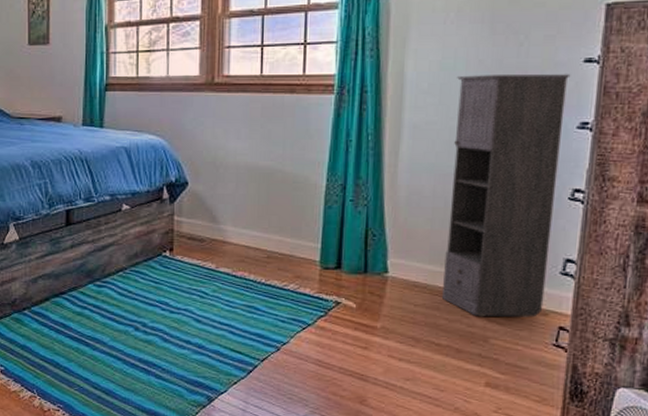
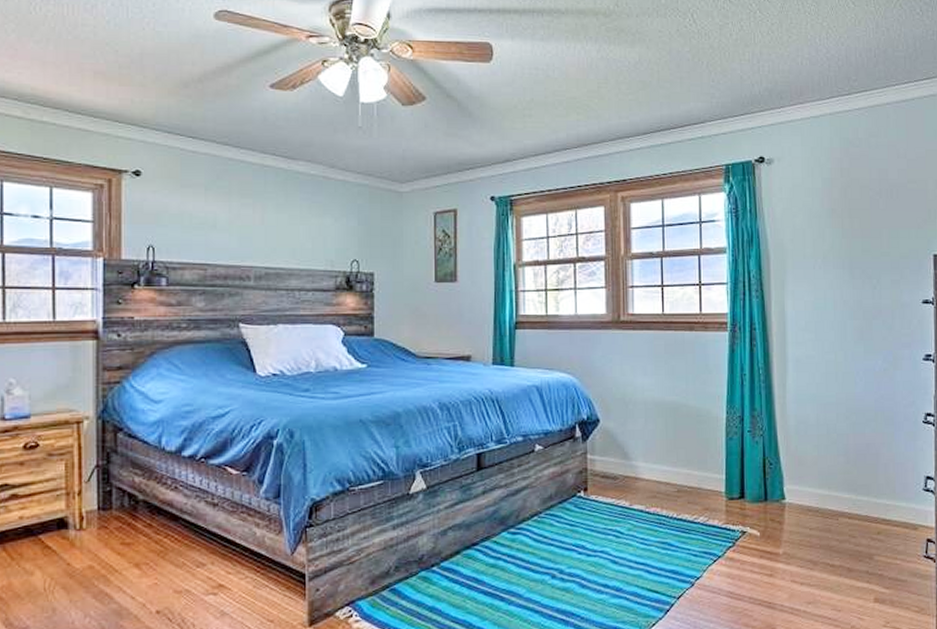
storage cabinet: present [441,74,571,317] -> none [828,313,914,536]

